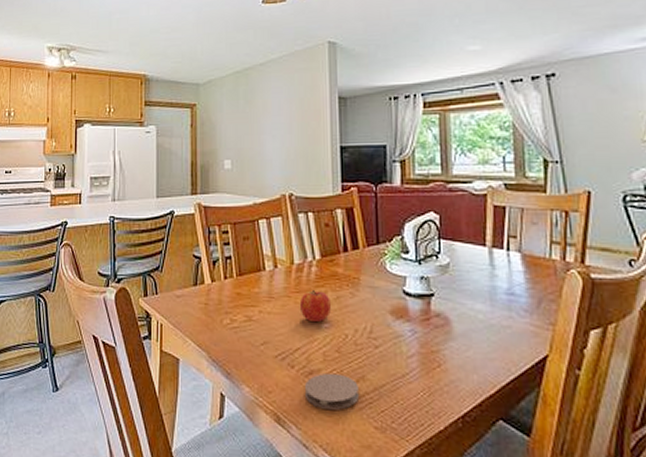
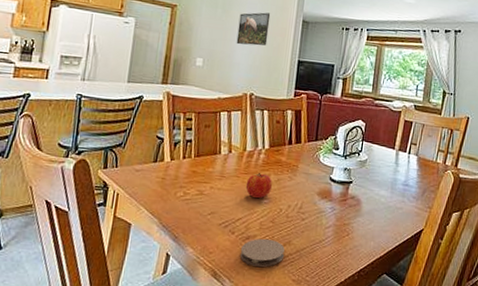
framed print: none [264,95,300,138] -> present [236,12,271,46]

